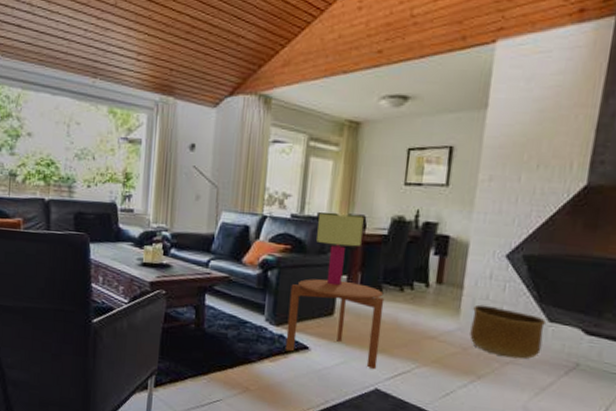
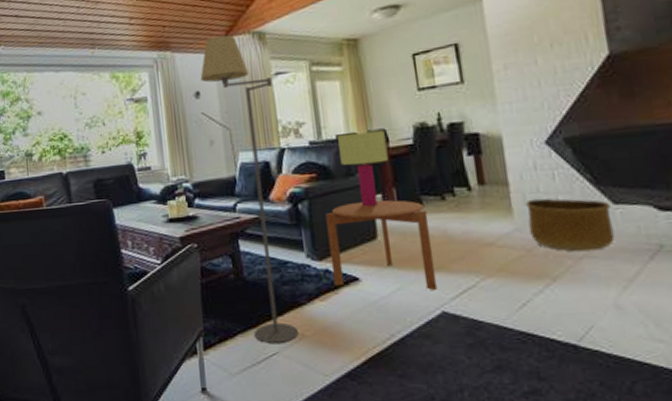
floor lamp: none [198,91,268,392] -> present [200,35,298,344]

